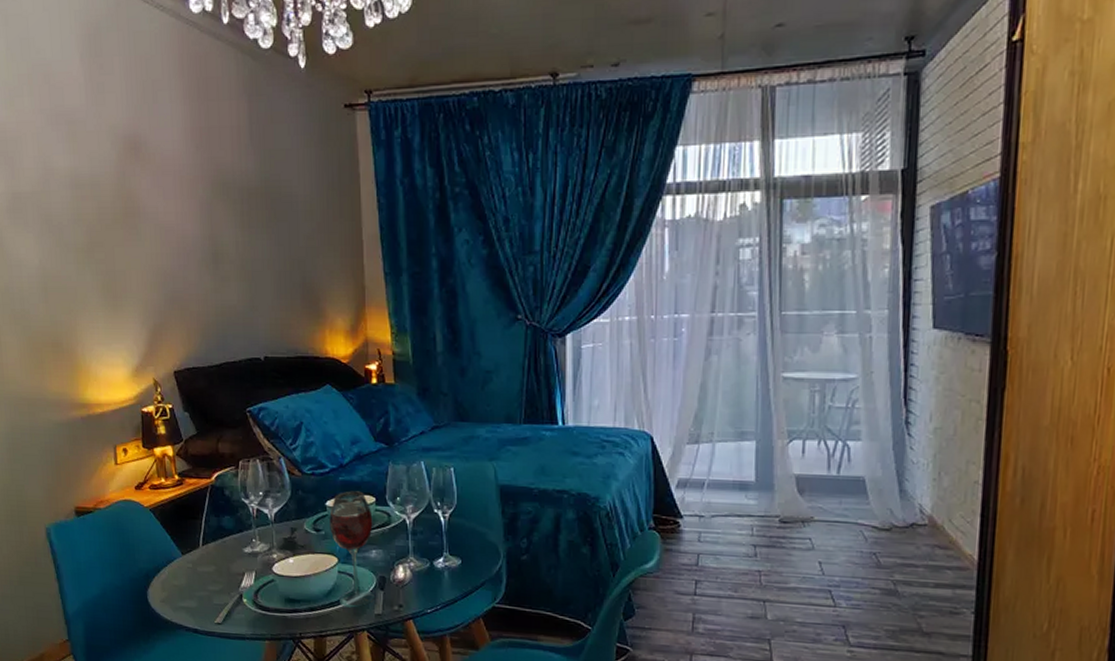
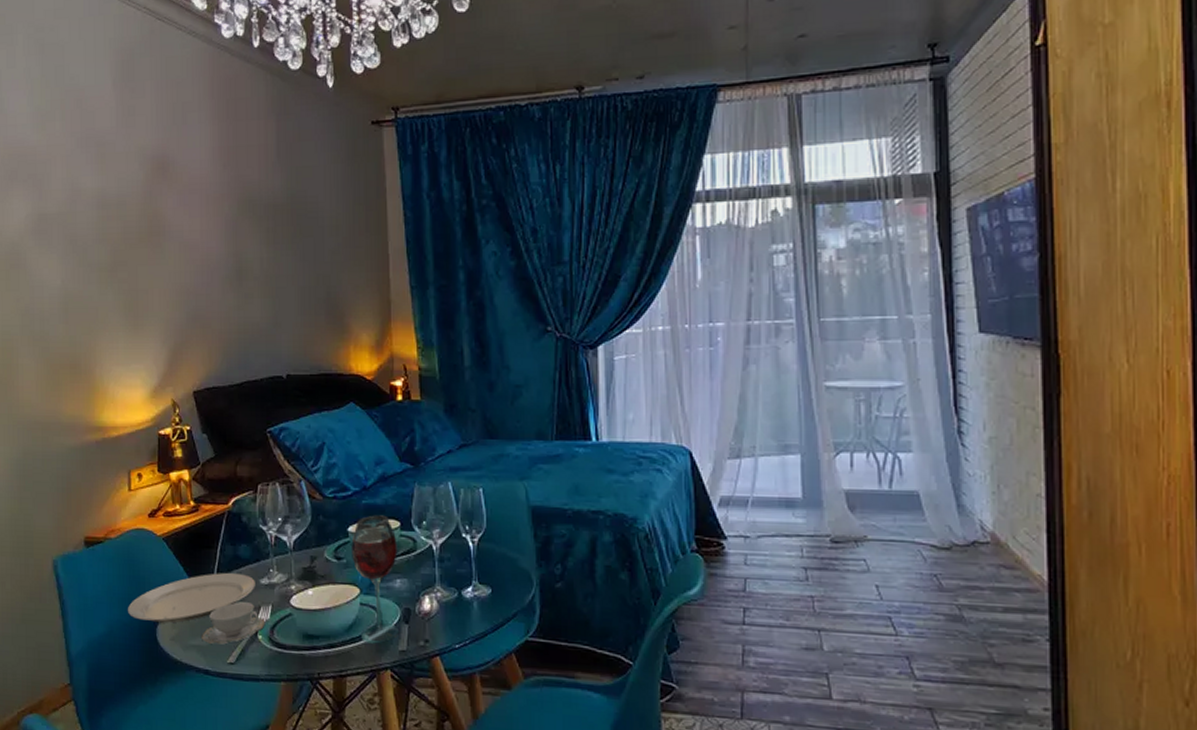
plate: none [118,541,239,587] -> present [127,572,255,624]
teacup: none [190,568,250,607] -> present [202,602,265,645]

